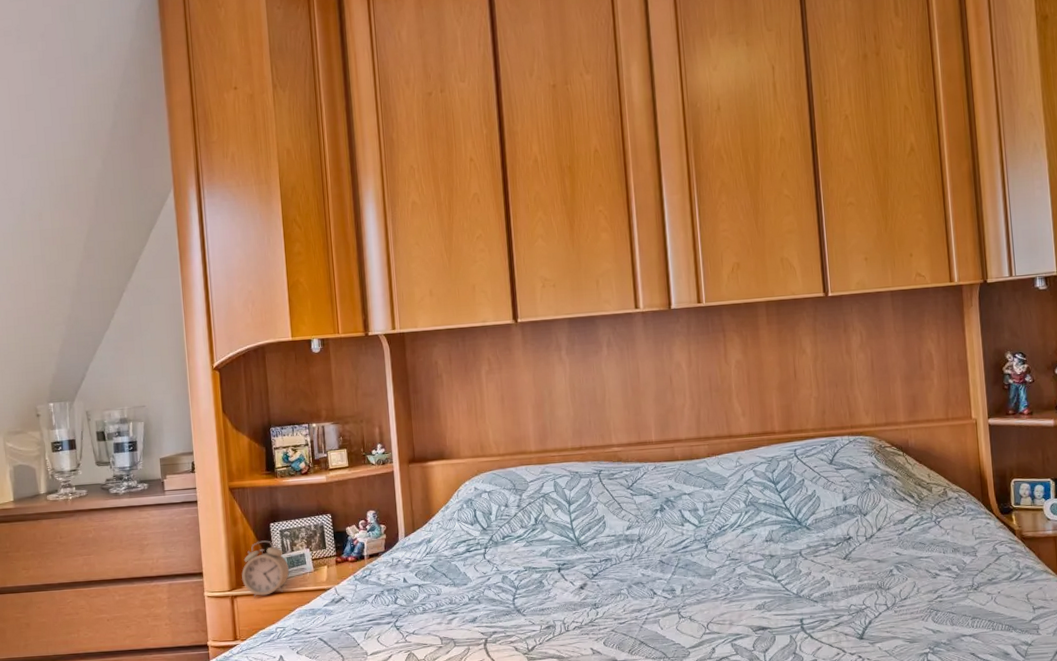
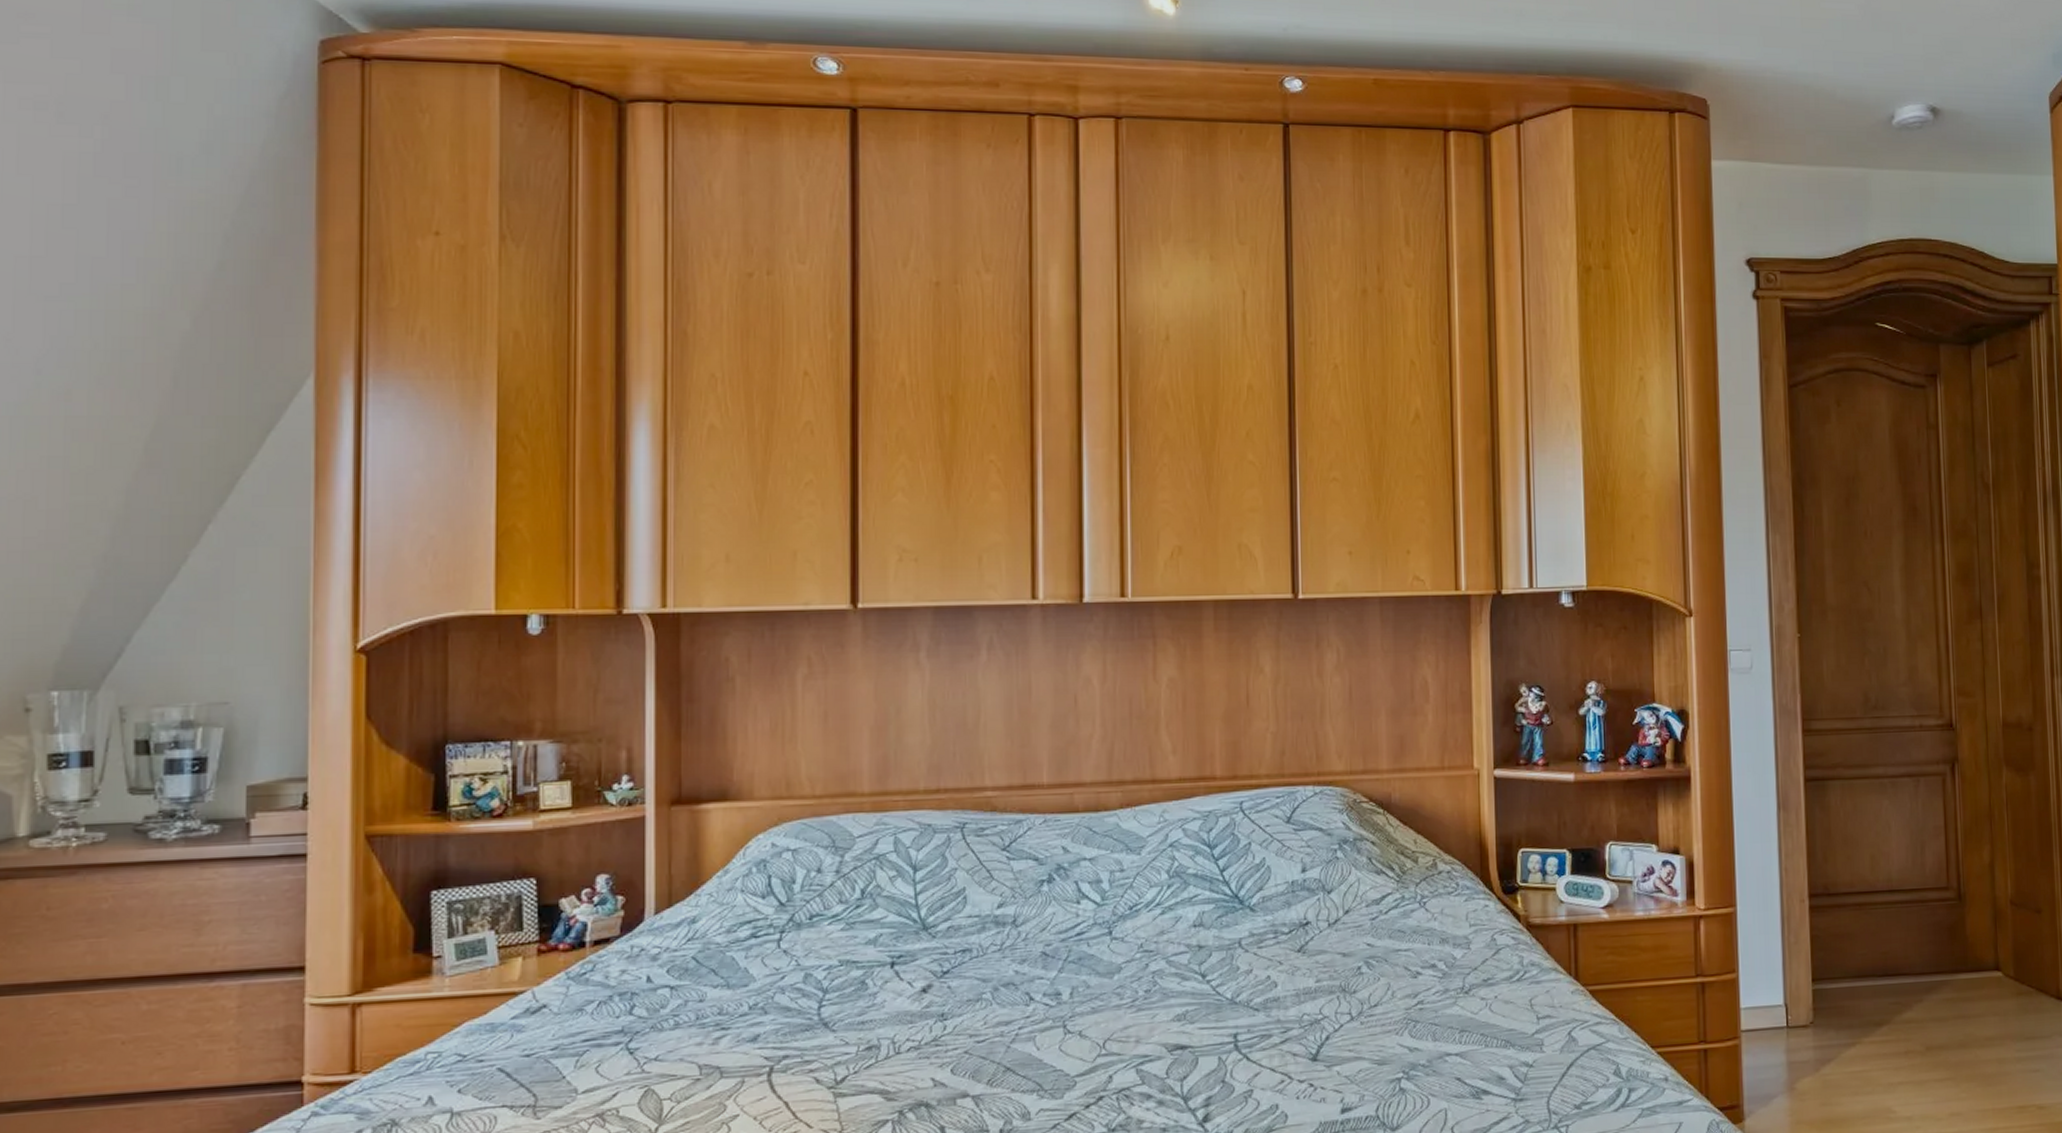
alarm clock: present [242,540,290,598] -> none [374,917,458,1007]

